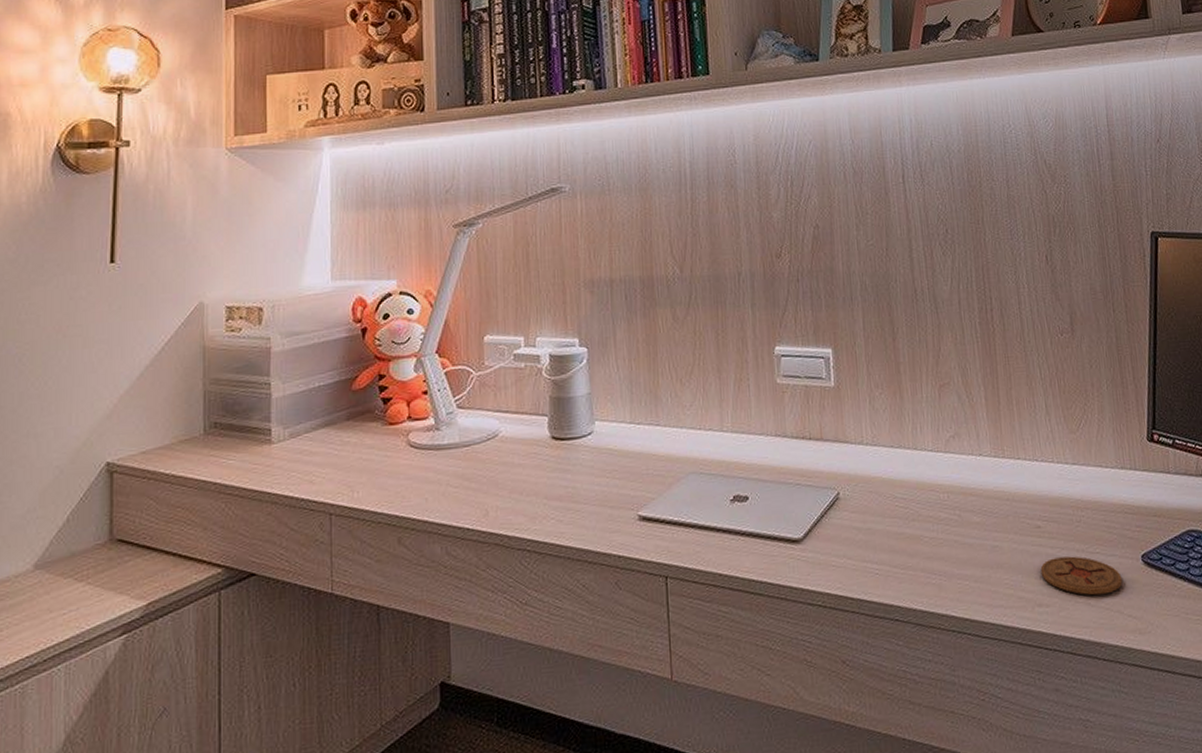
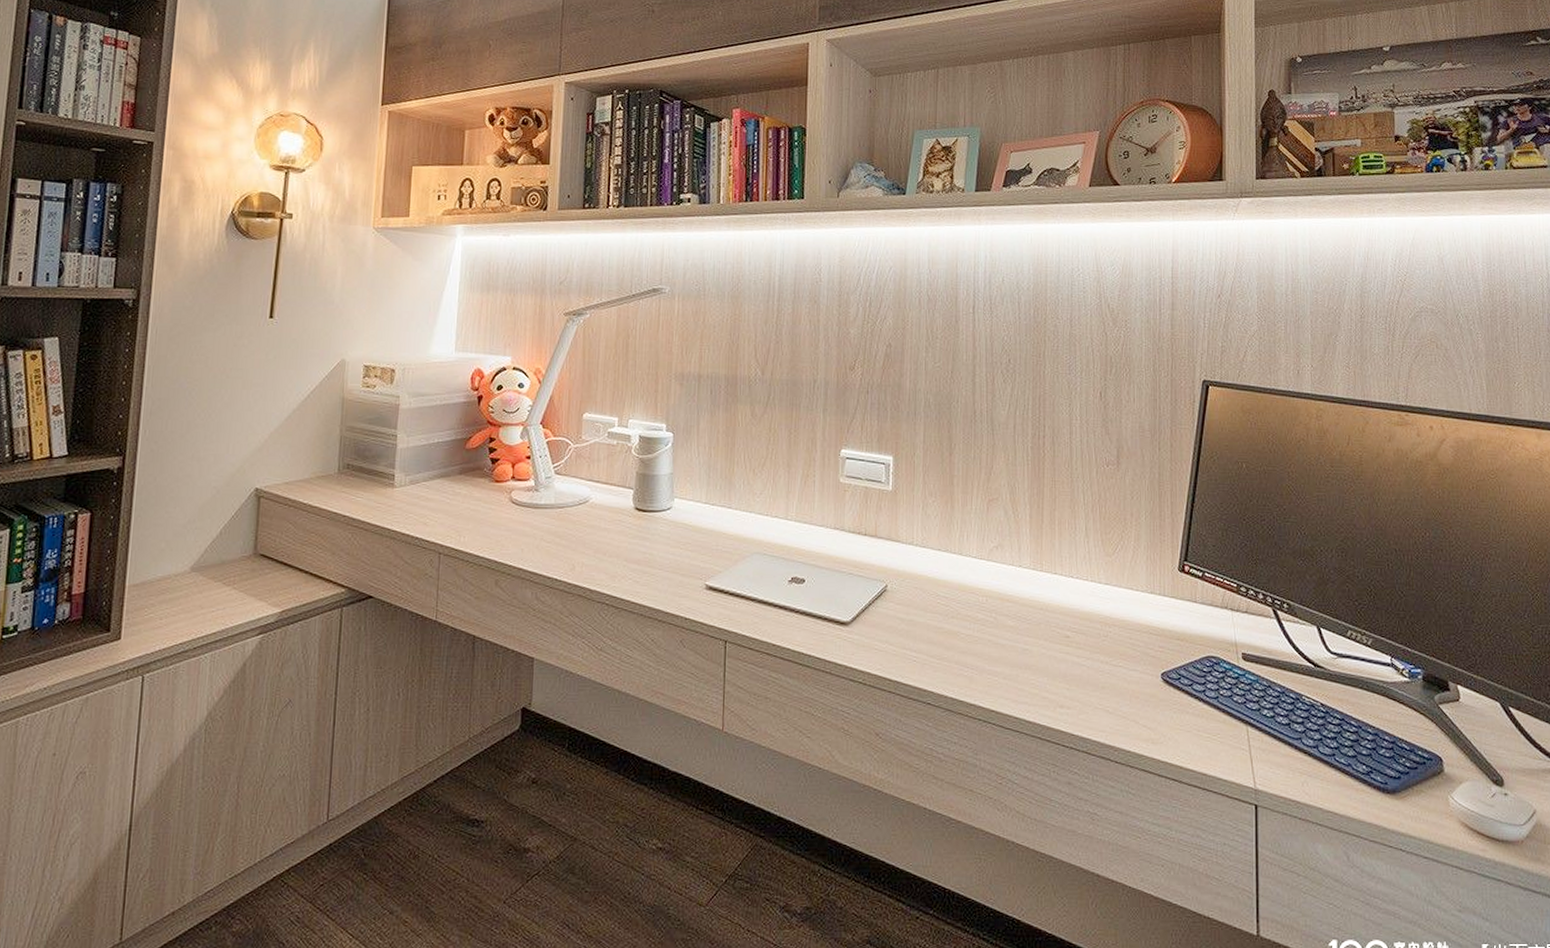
coaster: present [1040,556,1123,596] -> none [1065,666,1141,704]

